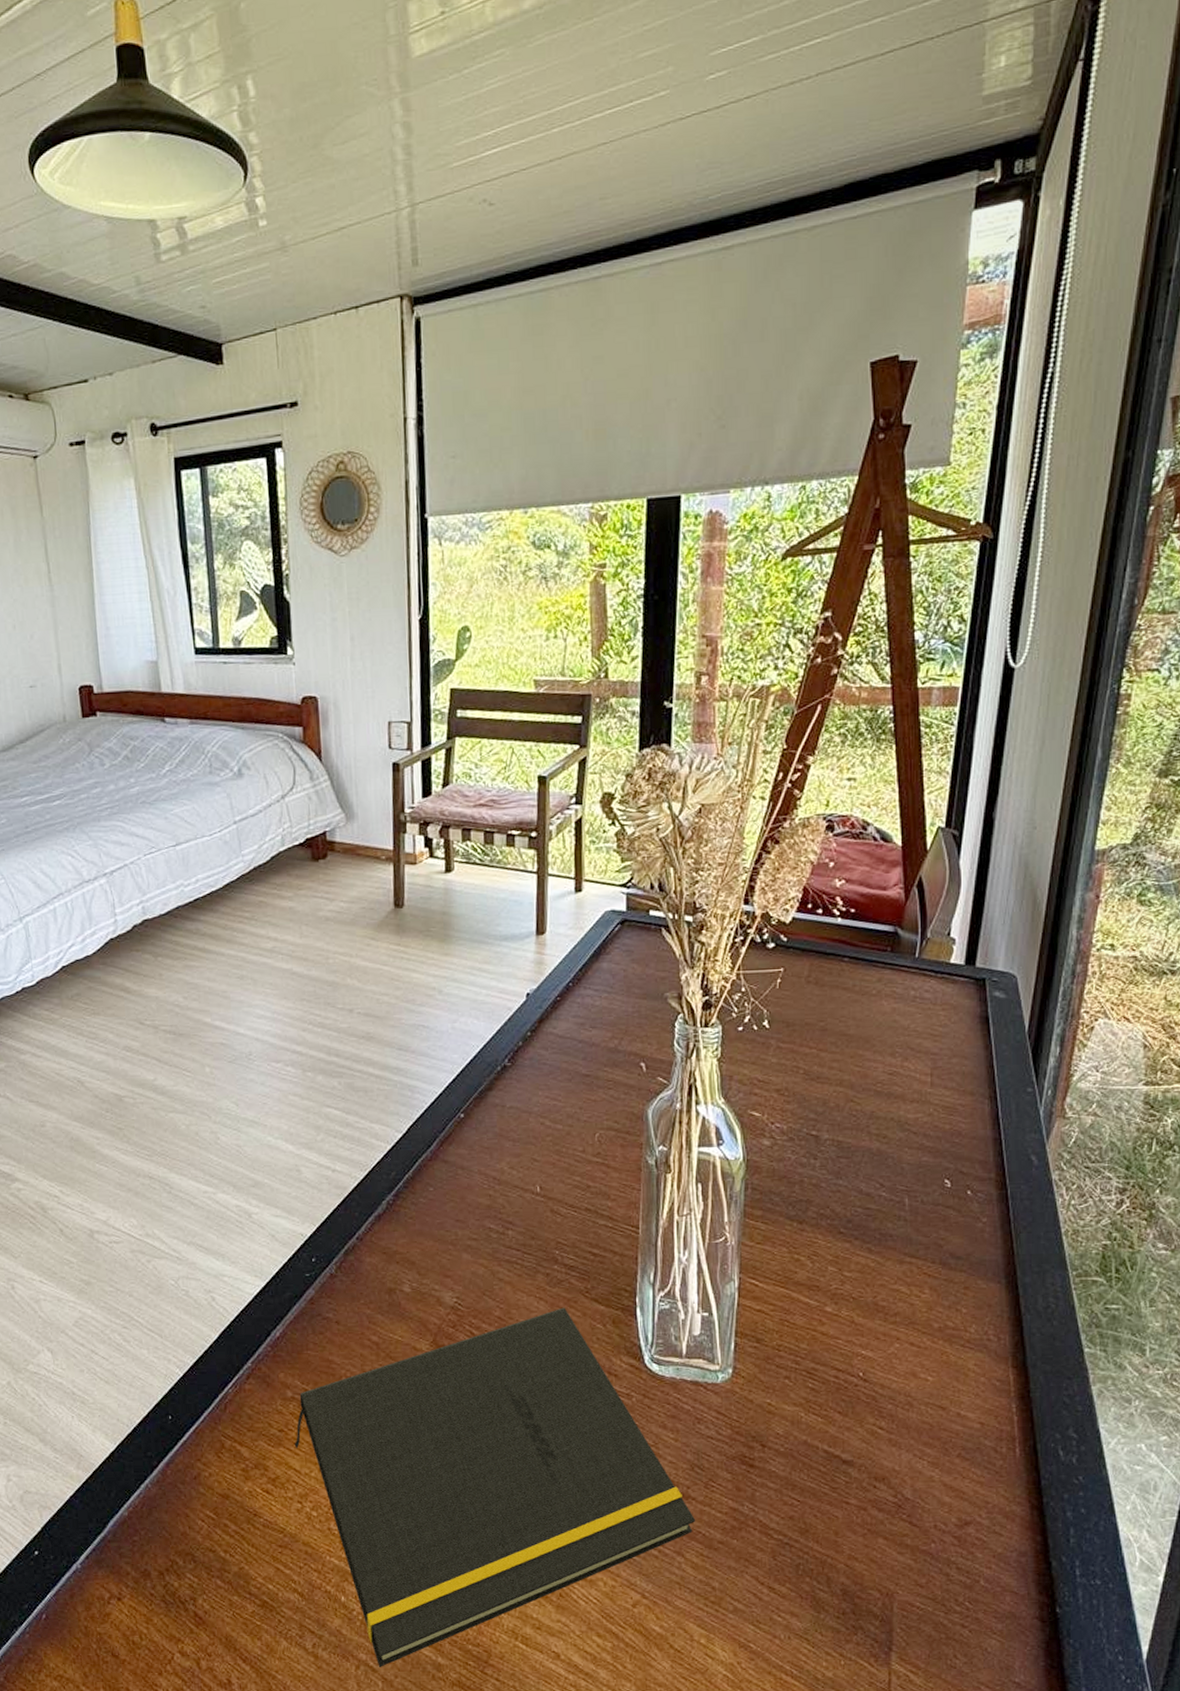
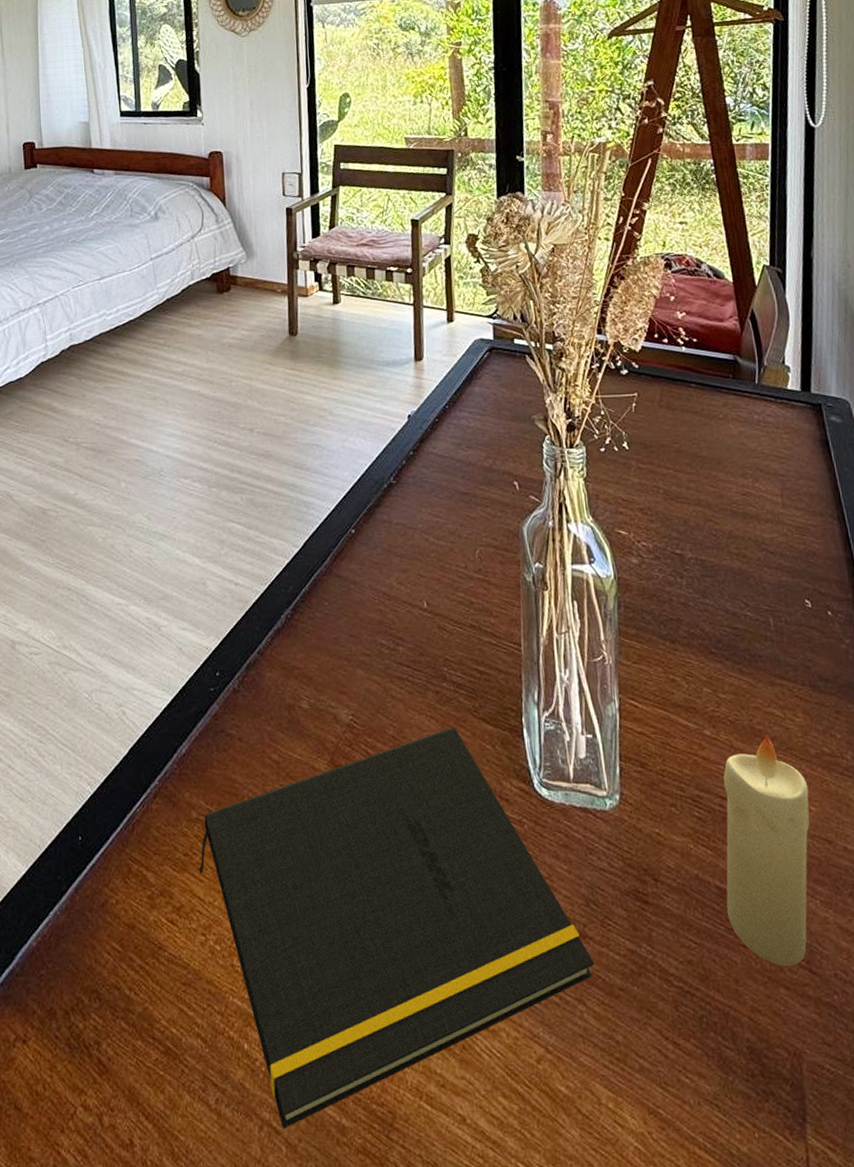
candle: none [833,1310,927,1519] -> present [723,734,810,966]

